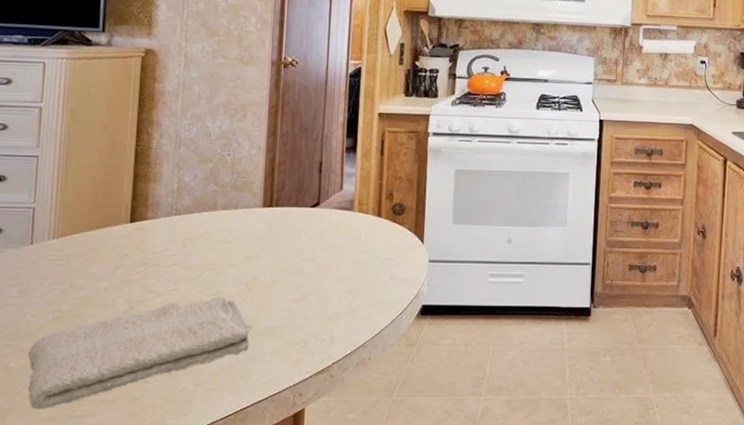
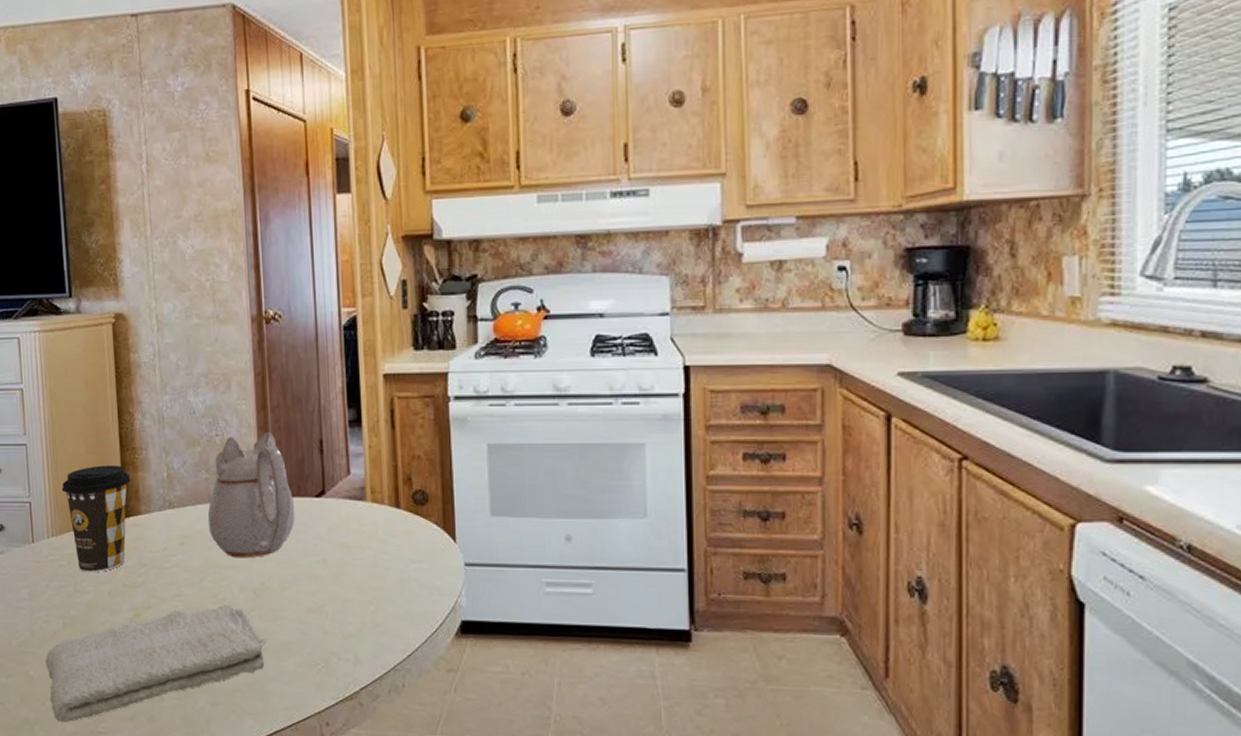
coffee cup: none [69,177,141,271] -> present [61,465,131,573]
teapot: none [211,153,292,258] -> present [207,431,295,558]

